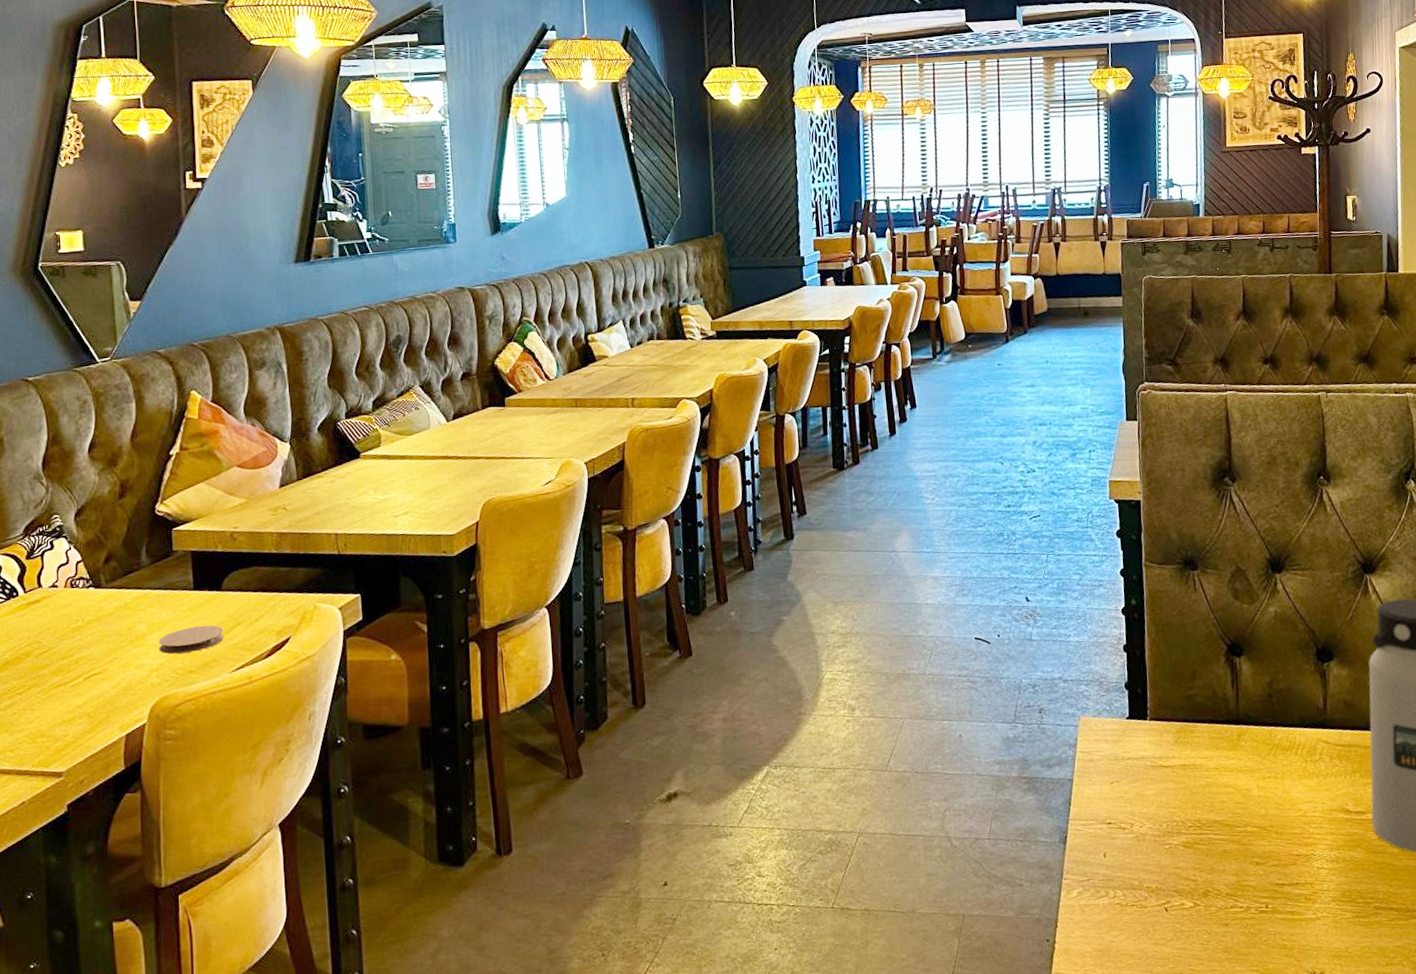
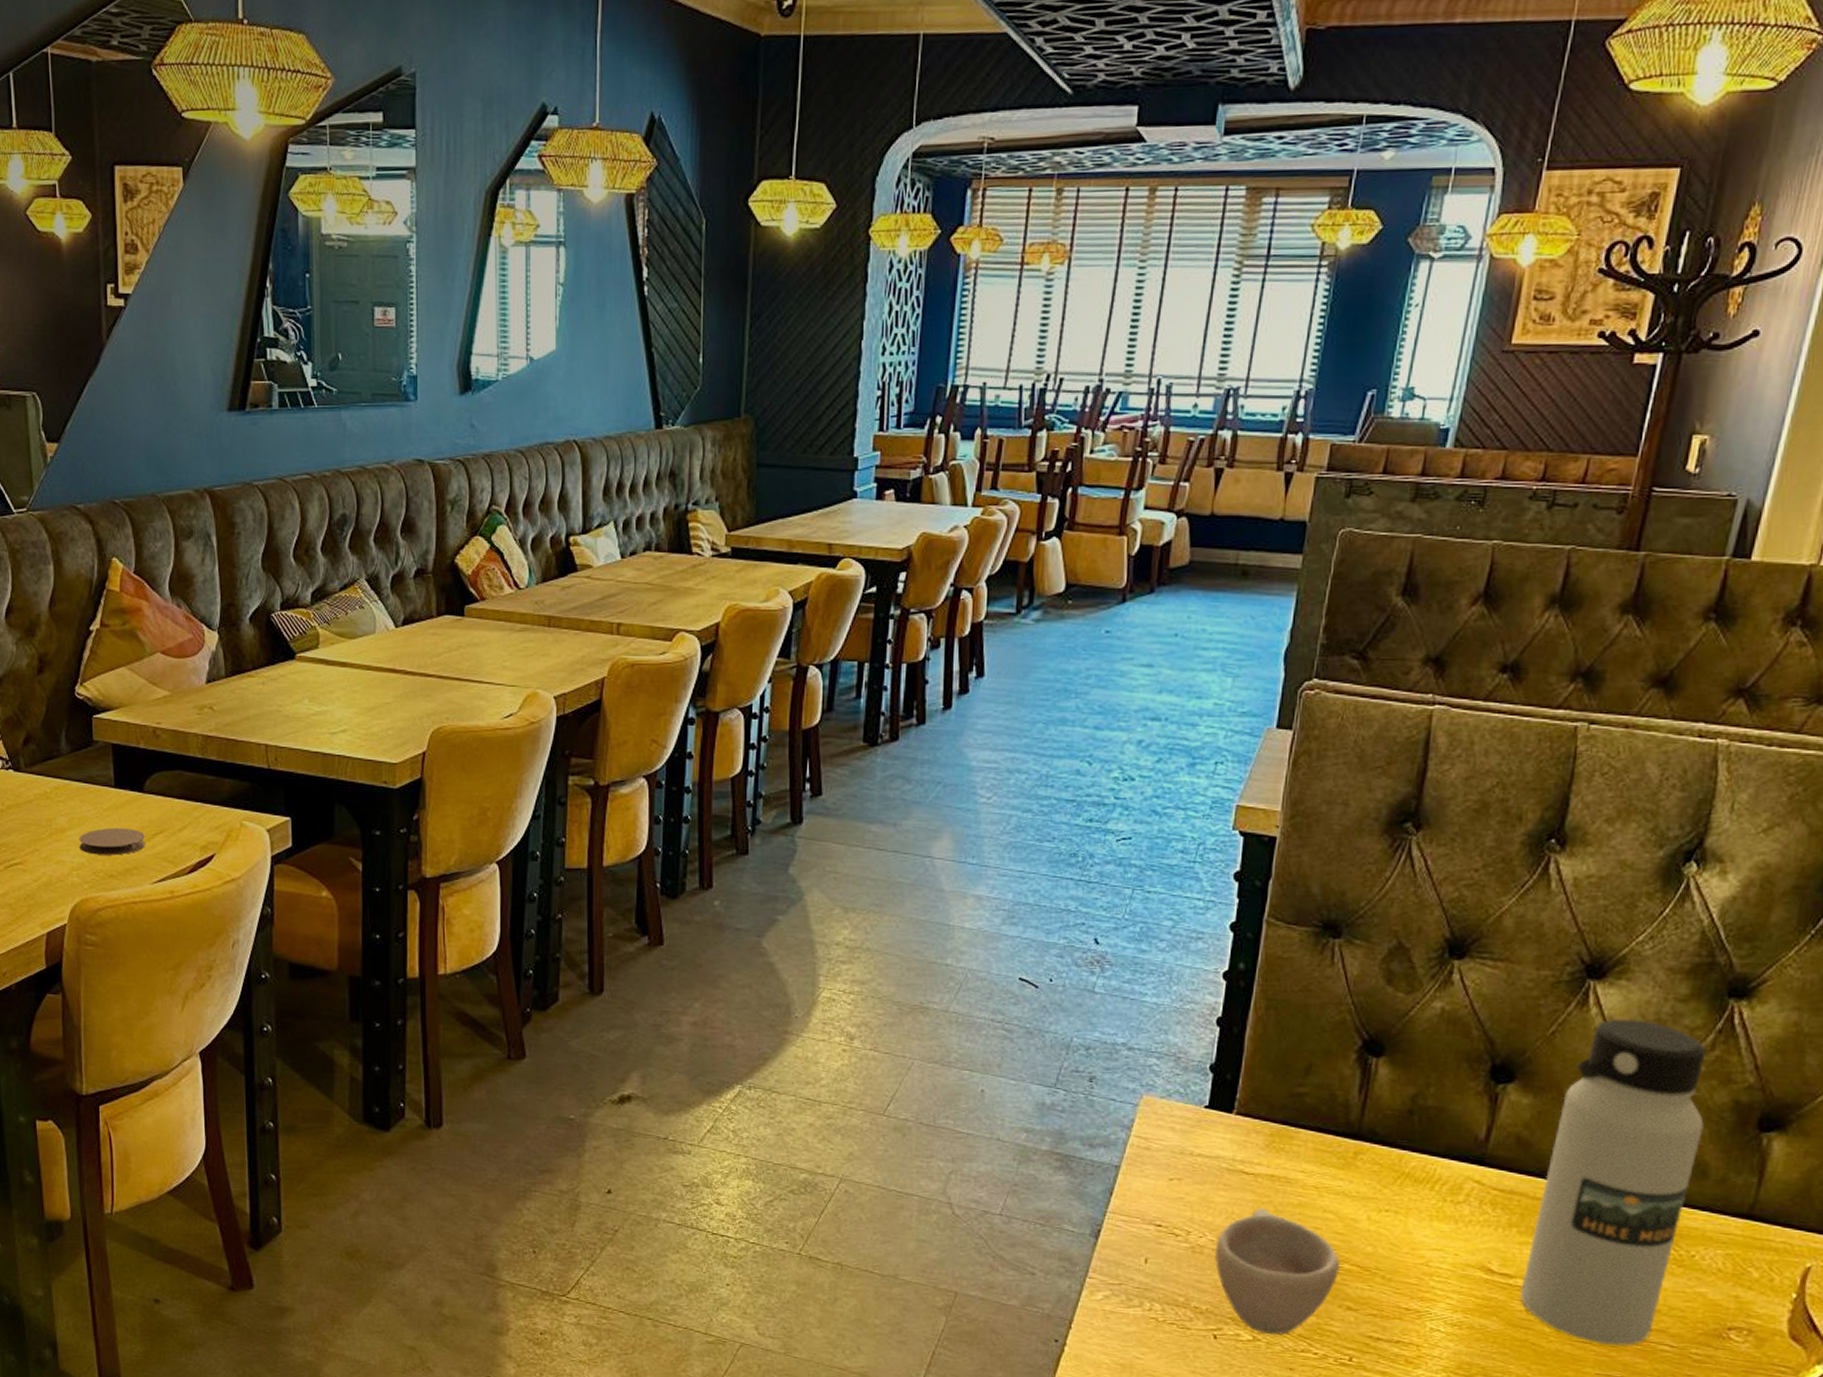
cup: none [1153,793,1246,899] -> present [1214,1208,1341,1335]

